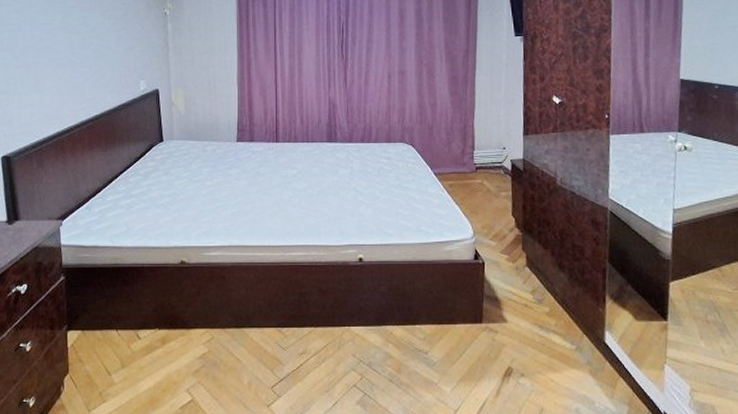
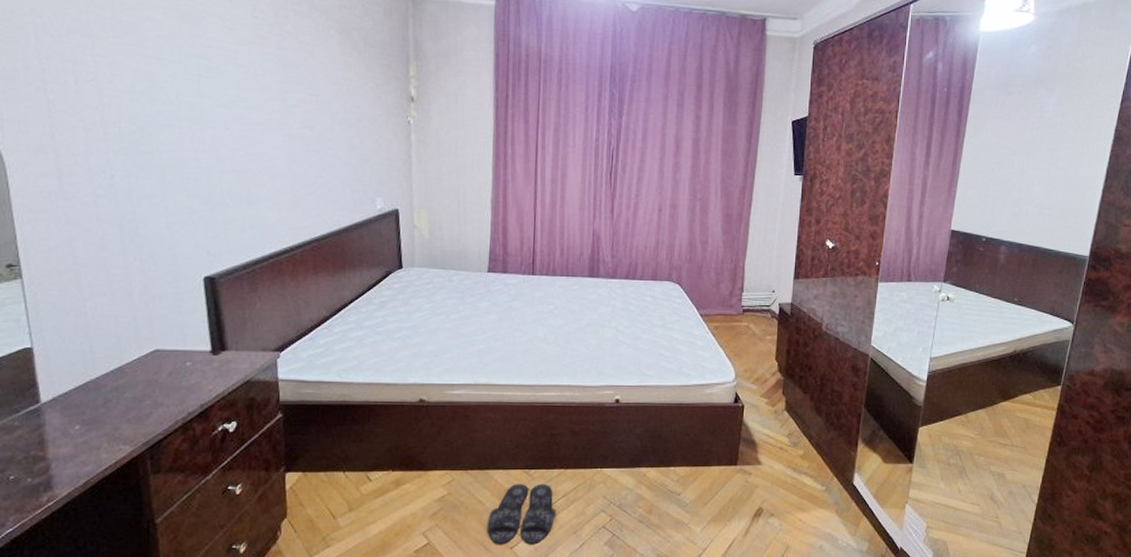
slippers: none [245,342,309,403] -> present [487,484,557,545]

